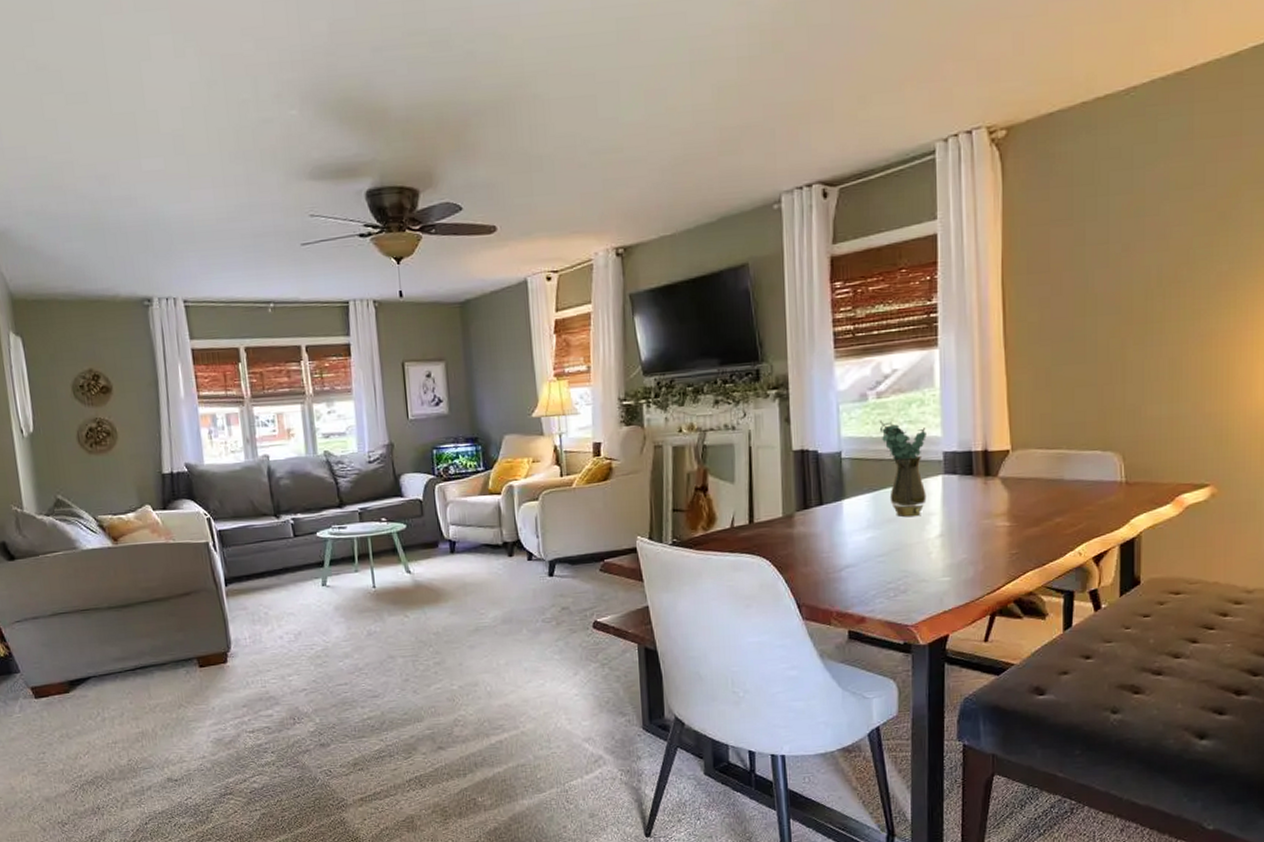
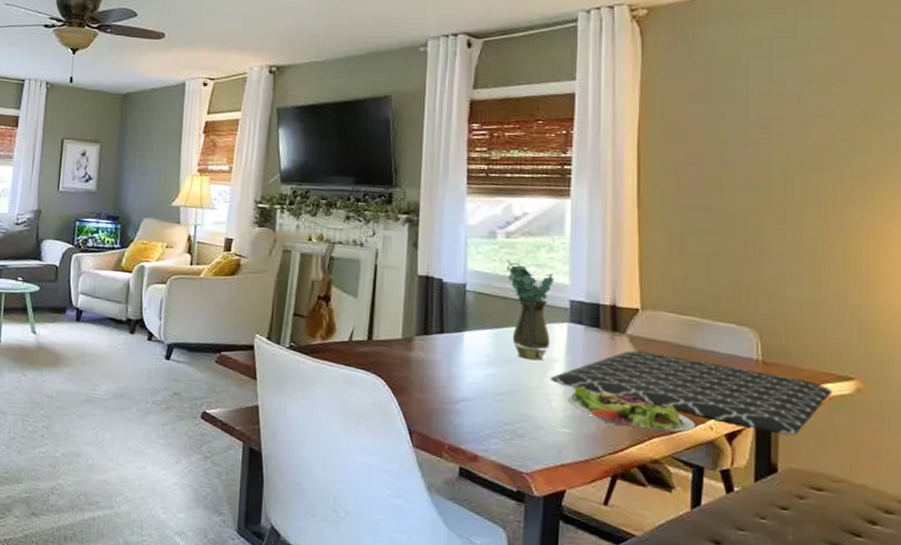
placemat: none [929,490,1190,549] -> present [550,350,833,436]
salad plate: none [945,534,1065,566] -> present [566,386,695,433]

